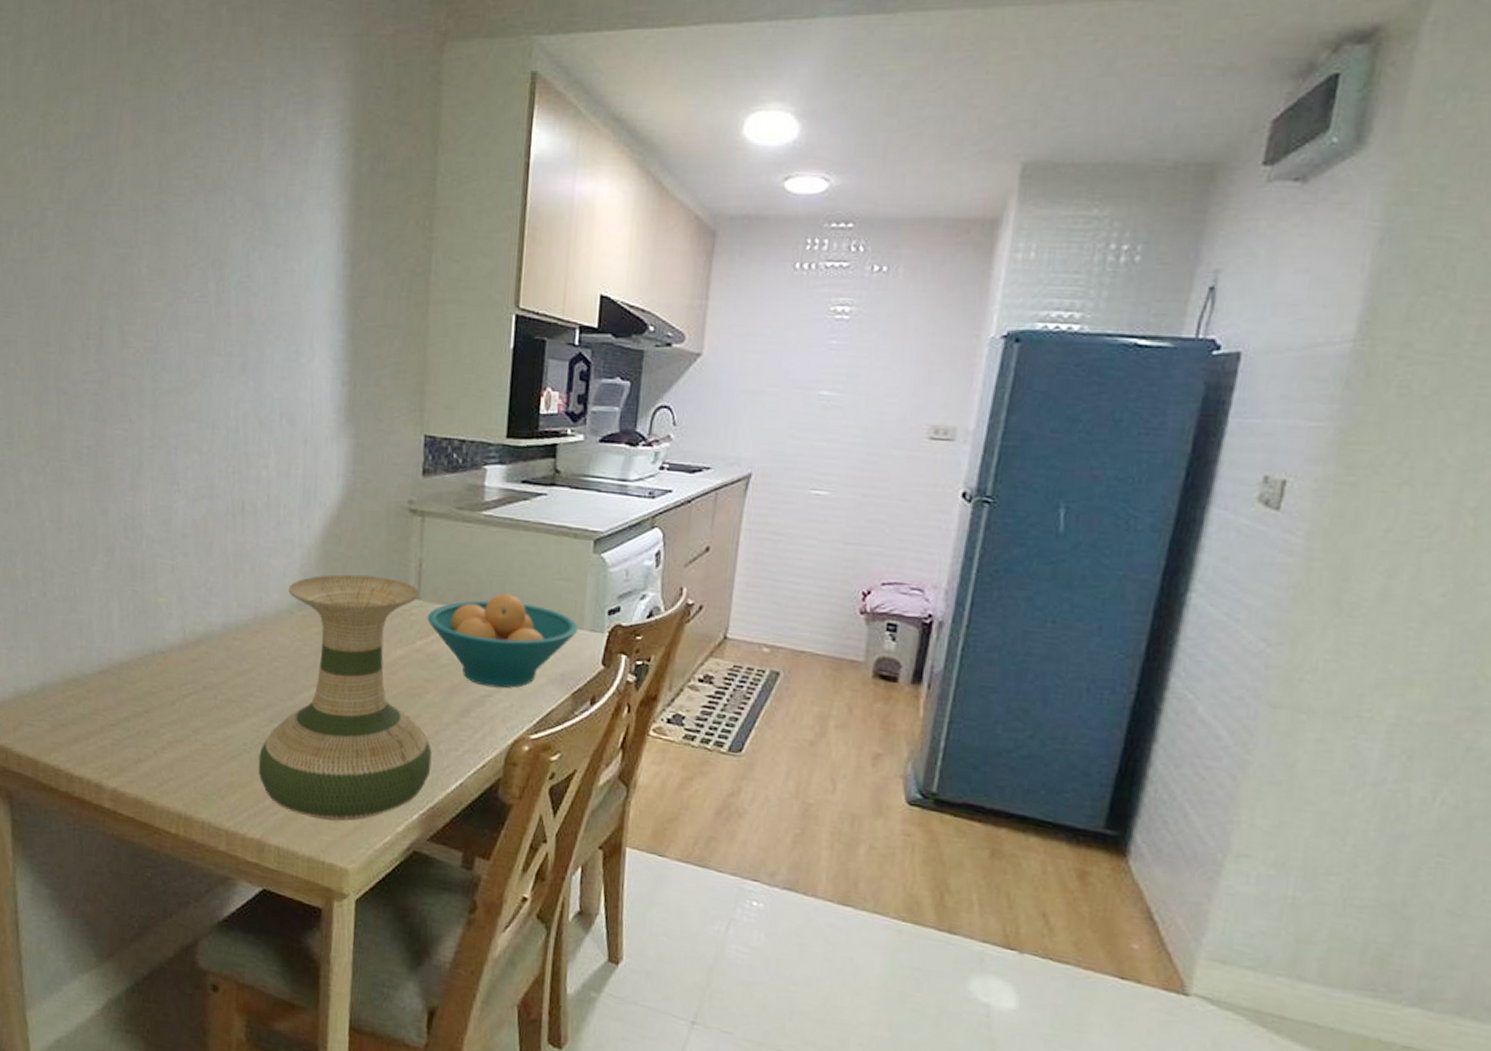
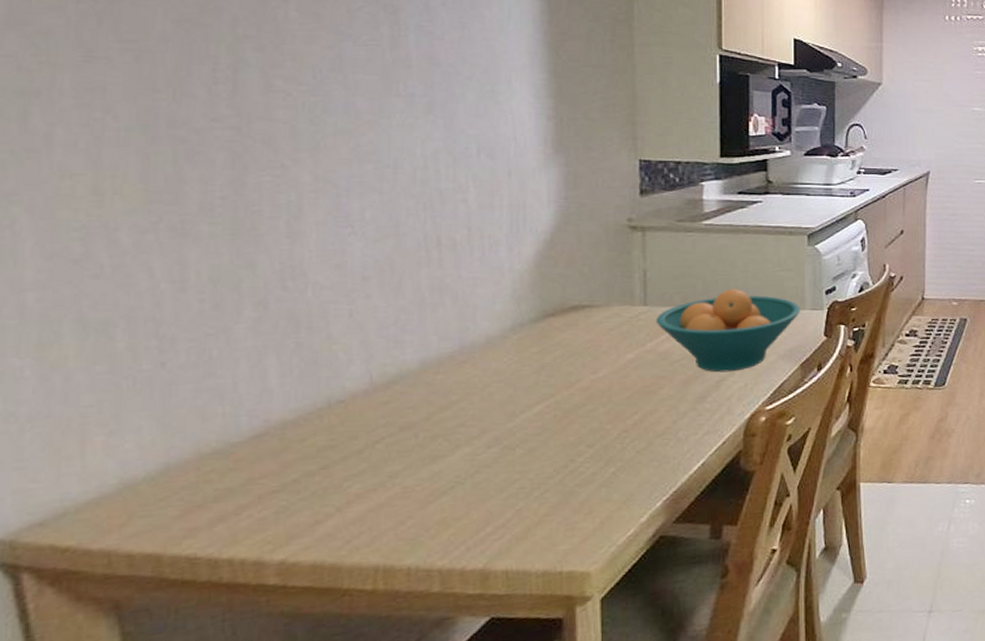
vase: present [258,574,432,822] -> none [475,290,671,532]

